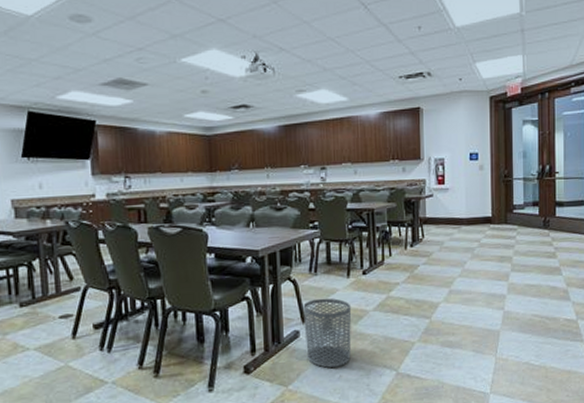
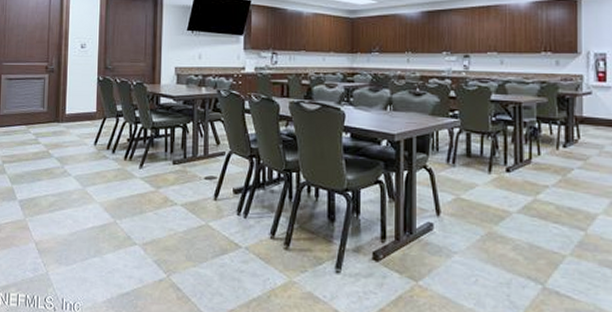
waste bin: present [303,298,352,368] -> none [438,191,492,269]

